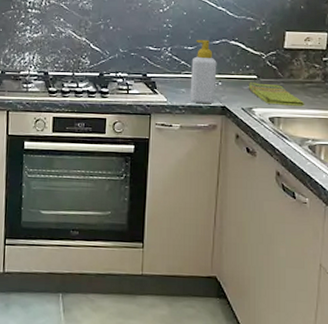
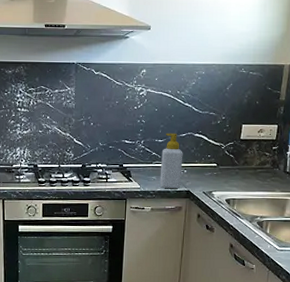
dish towel: present [248,82,305,106] -> none [209,170,256,189]

